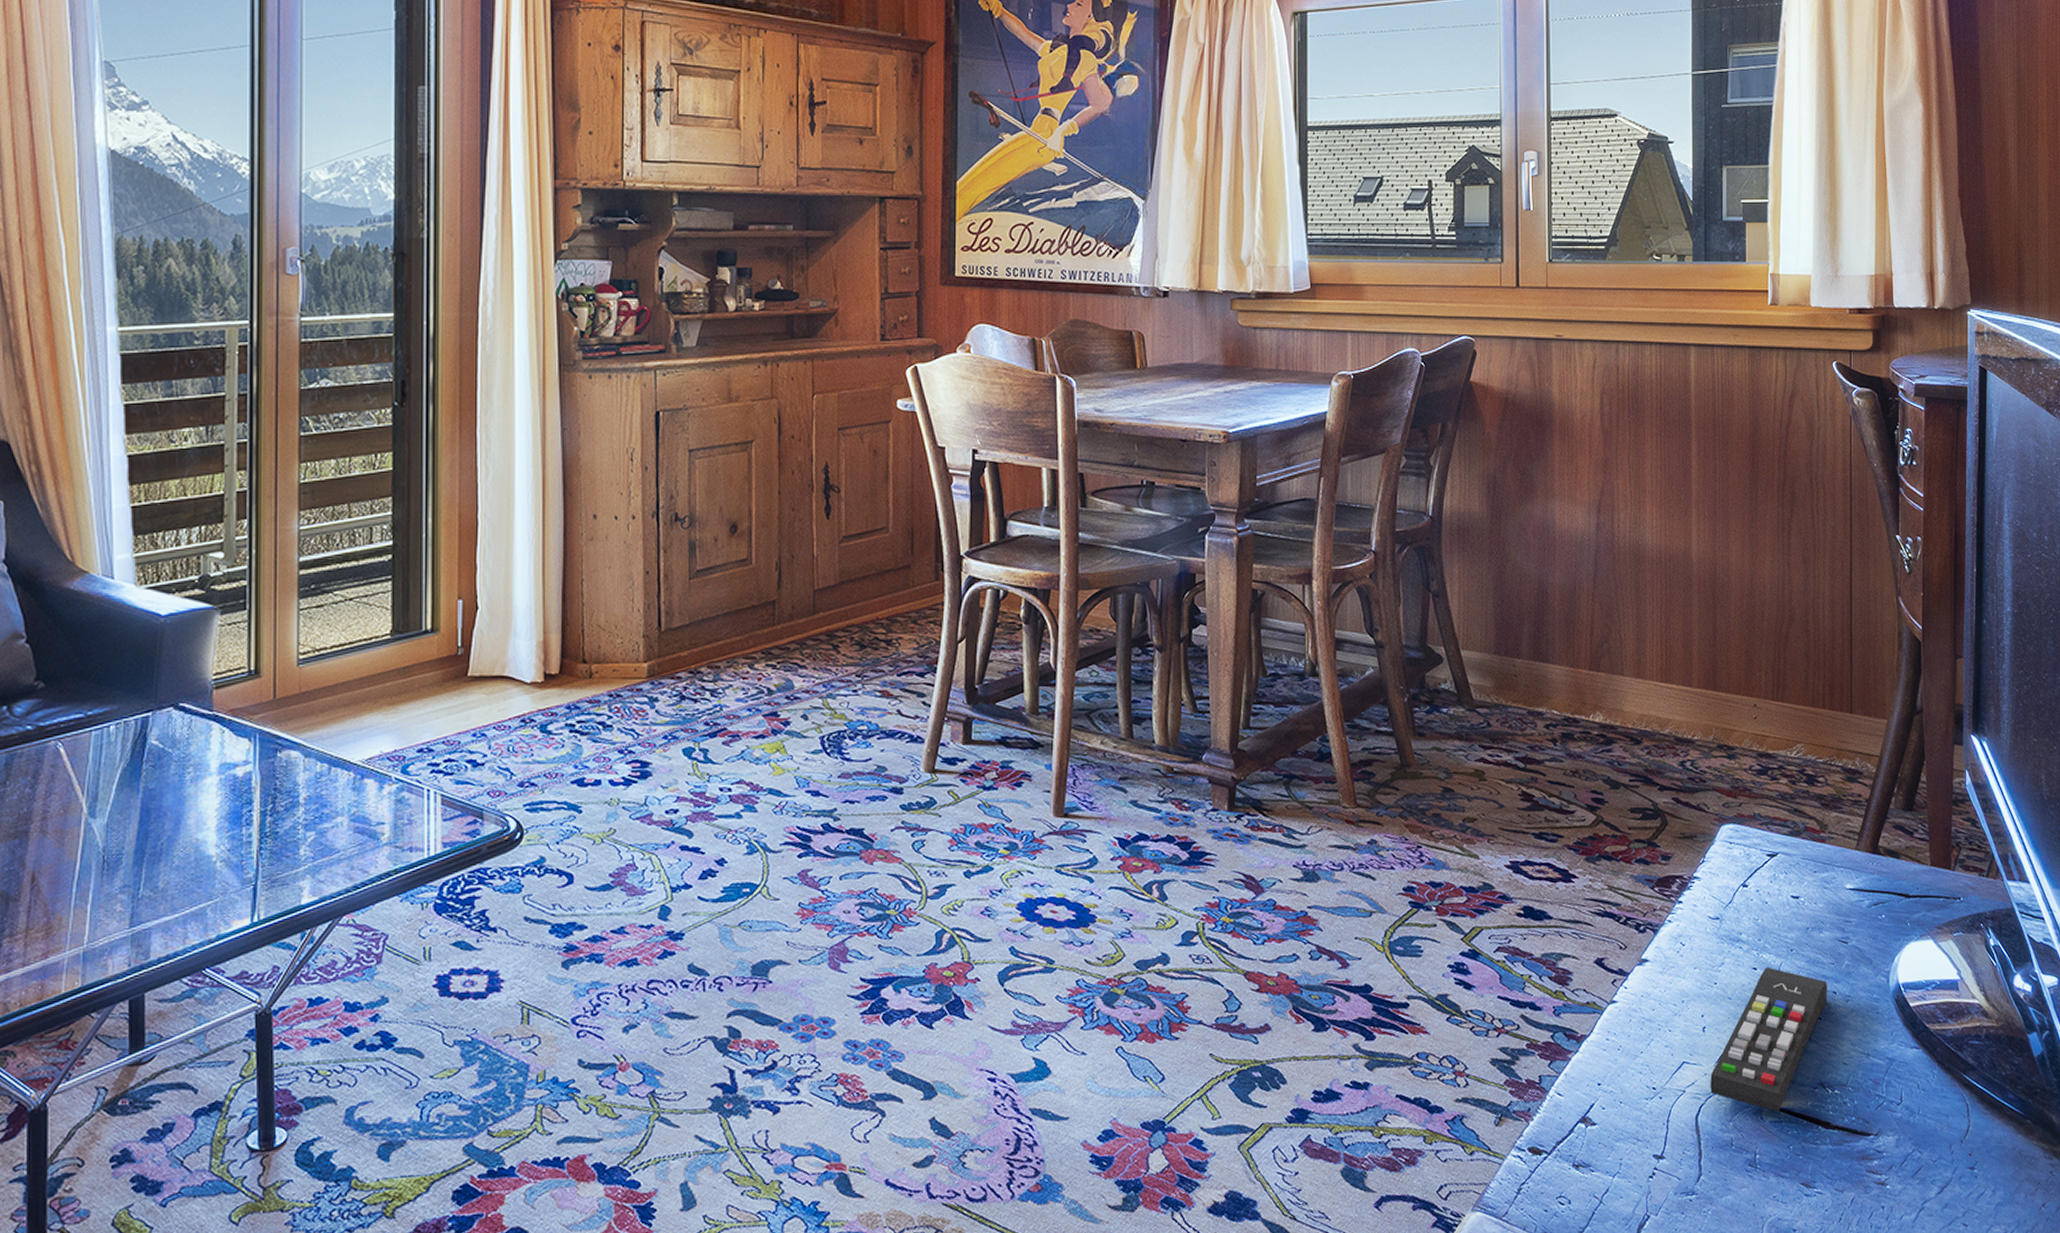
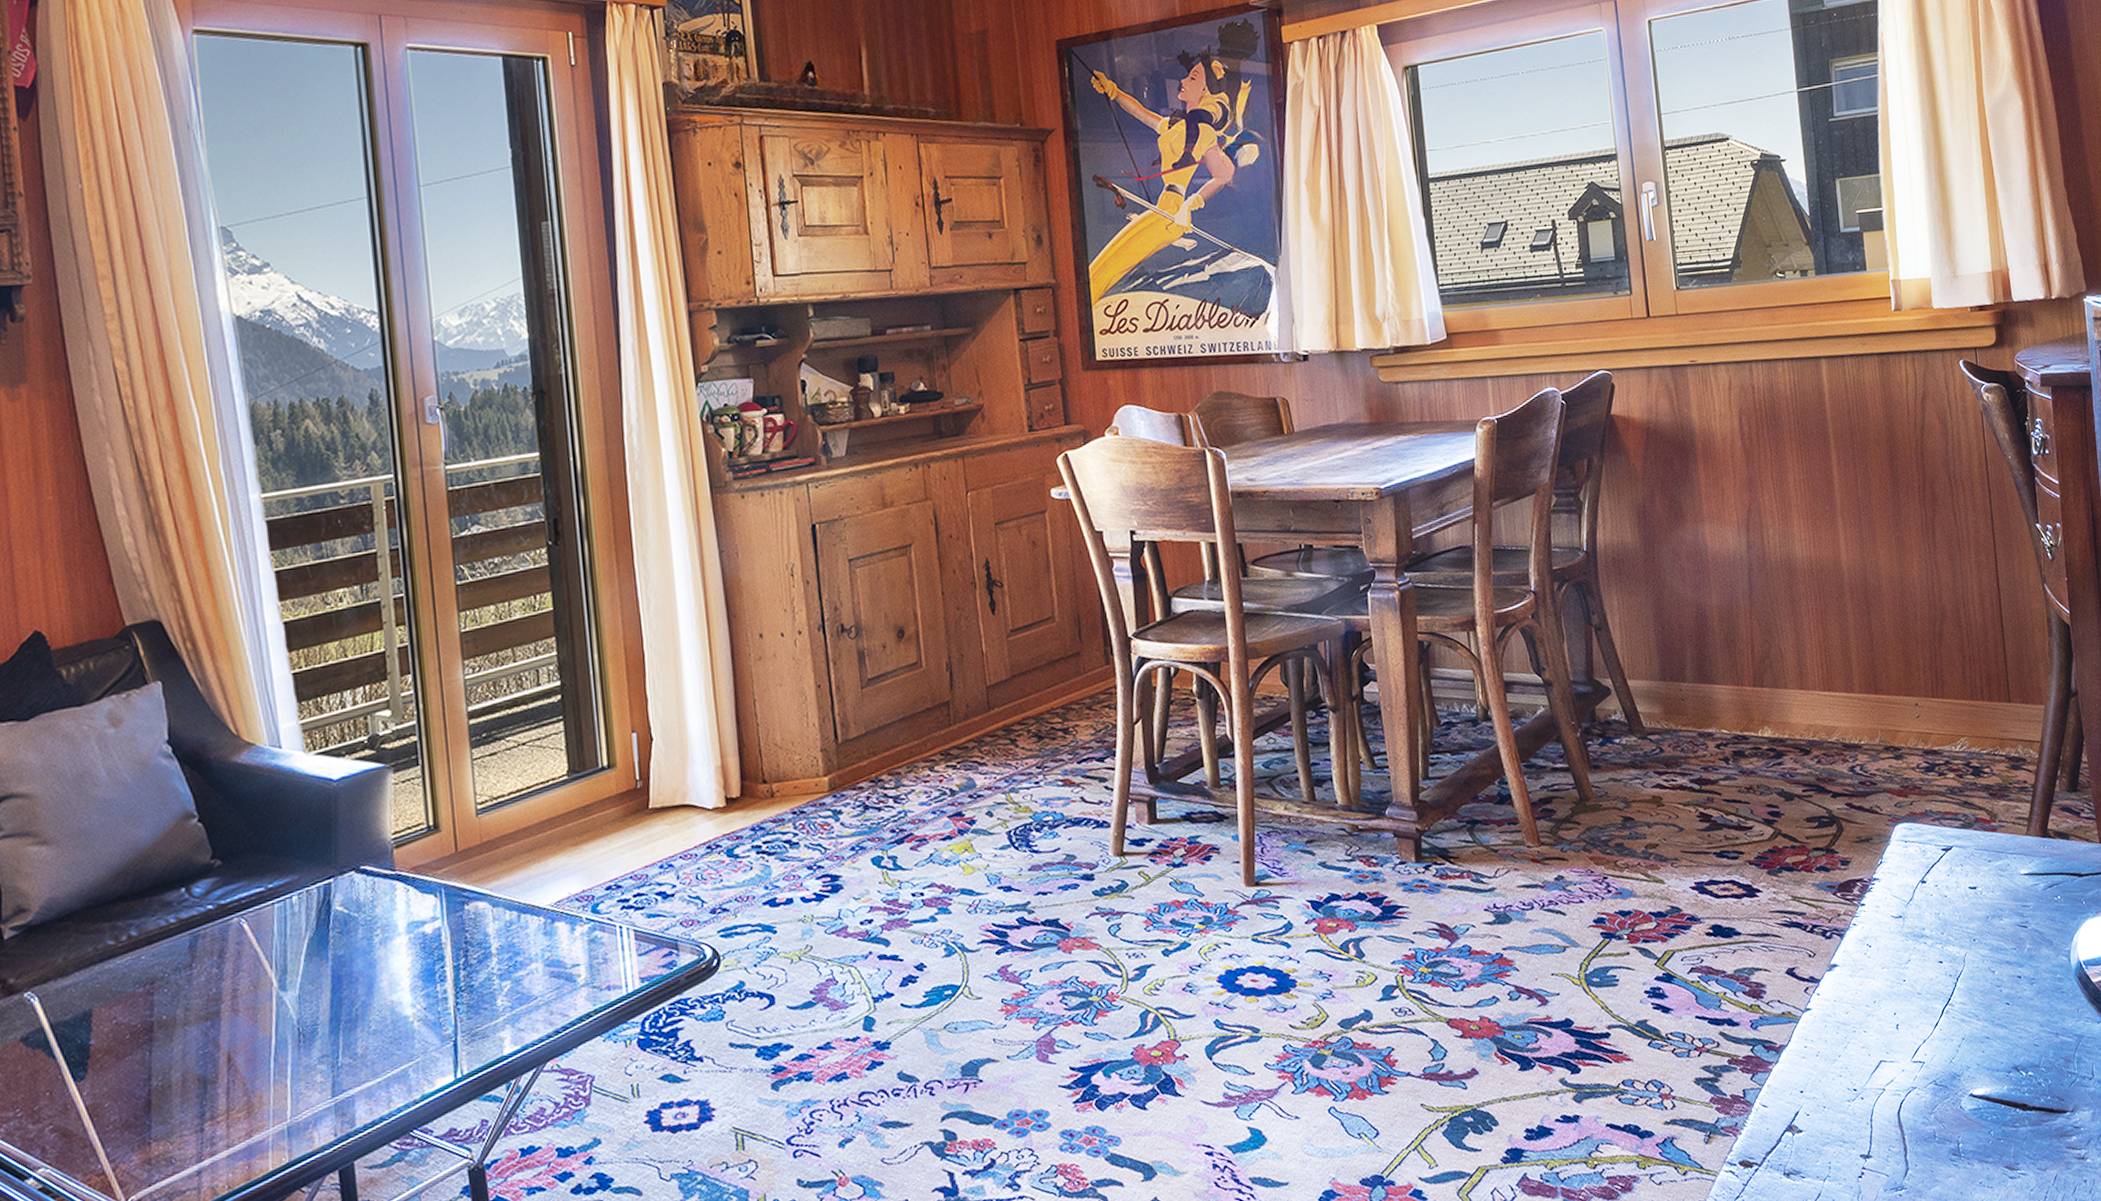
remote control: present [1710,967,1827,1113] -> none [1908,959,2013,1100]

